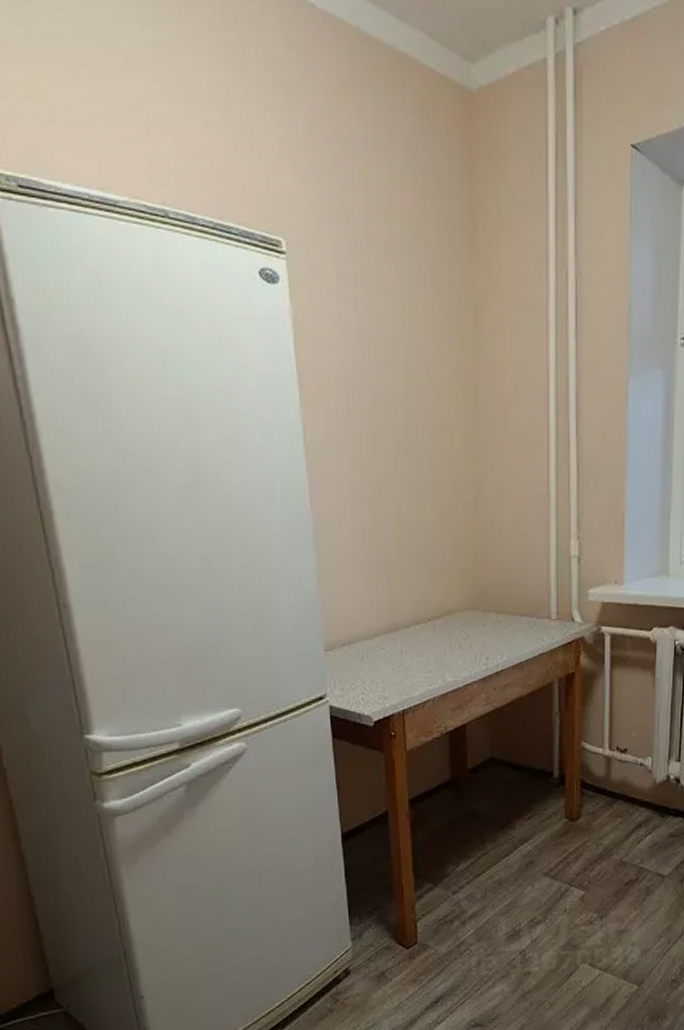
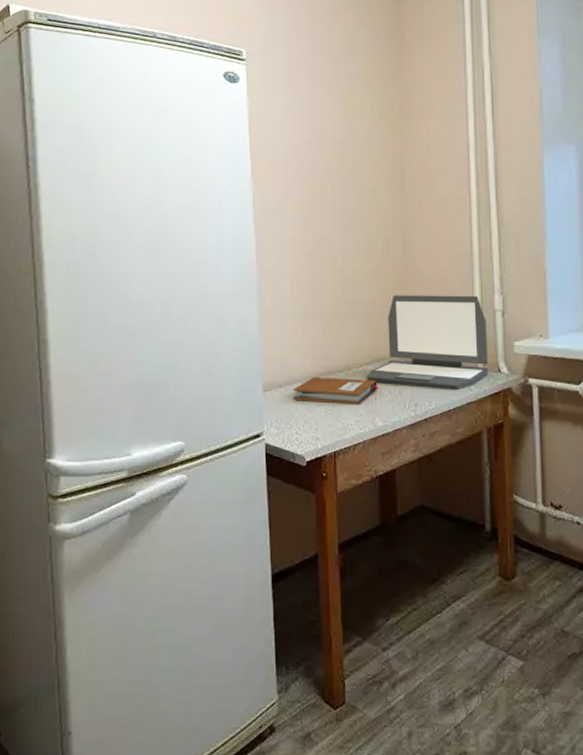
notebook: none [357,633,449,661] -> present [293,377,379,404]
laptop: none [436,540,561,641] -> present [367,295,488,390]

